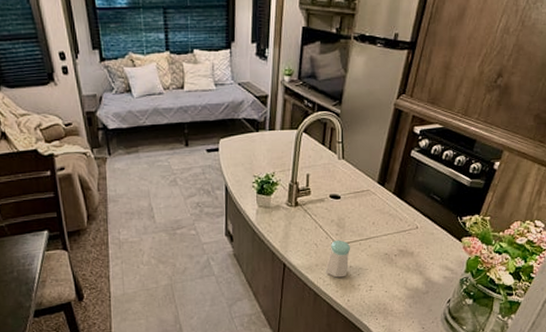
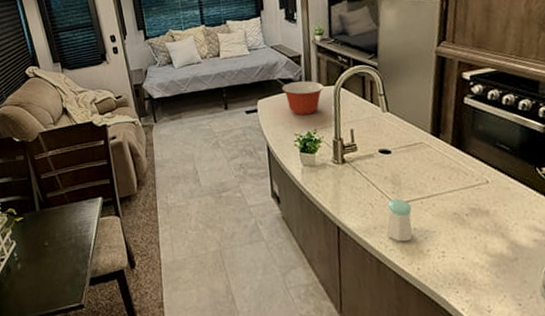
mixing bowl: none [245,123,287,158] -> present [281,81,325,115]

